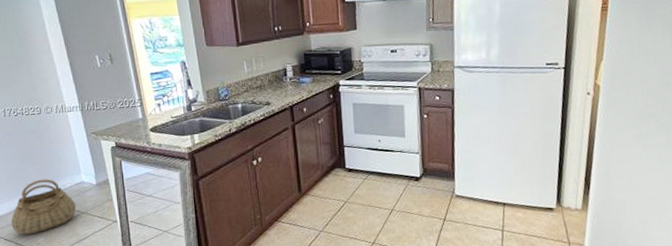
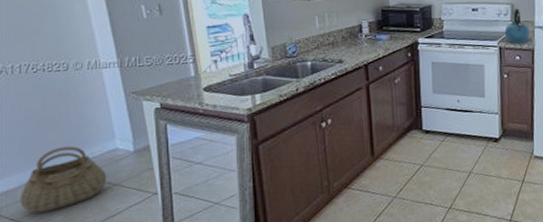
kettle: none [424,48,451,84] -> present [504,8,531,44]

